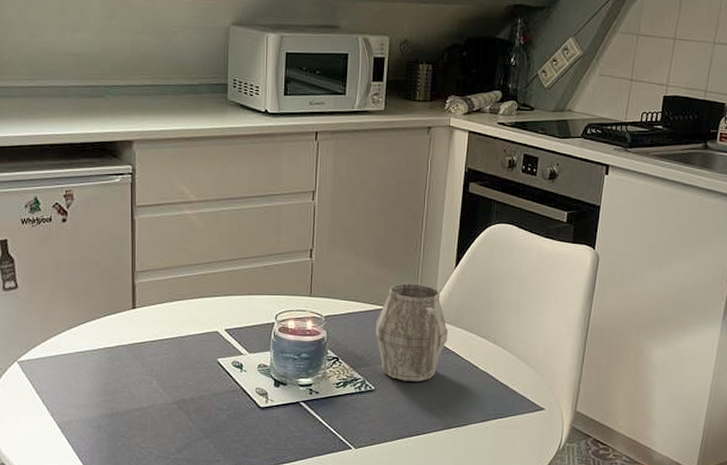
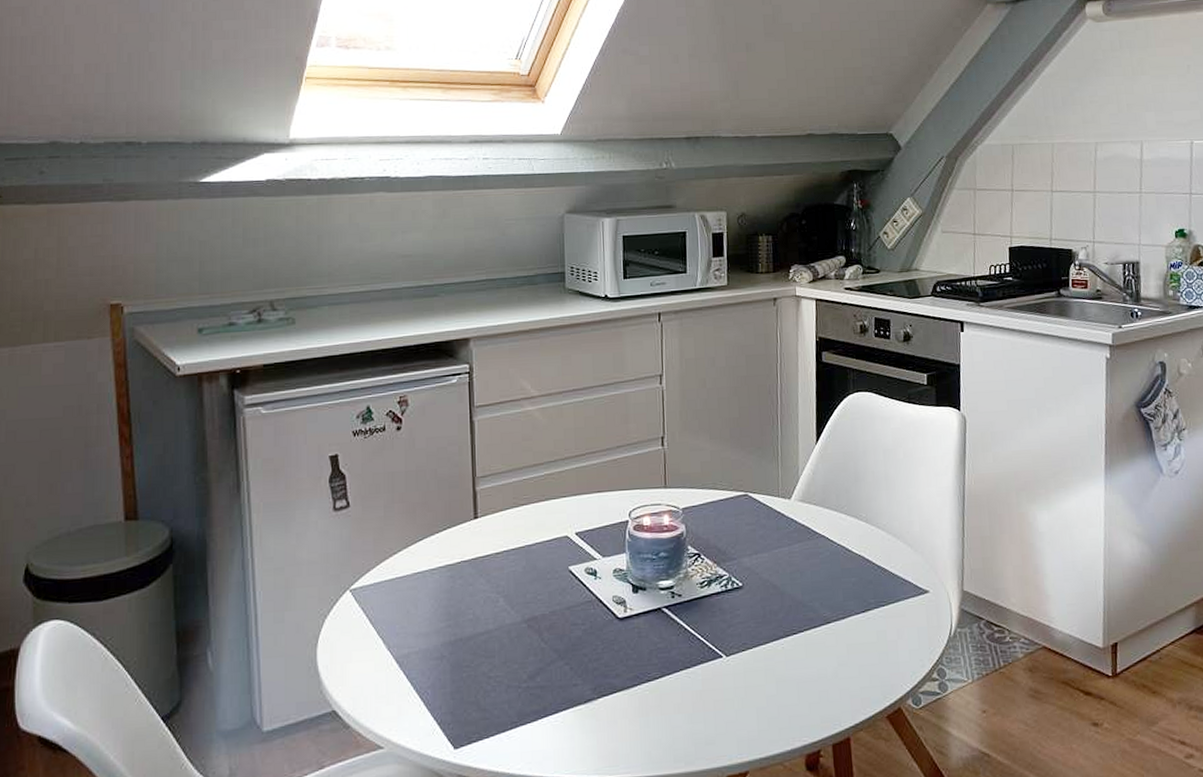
mug: present [375,283,448,381] -> none [737,464,816,574]

